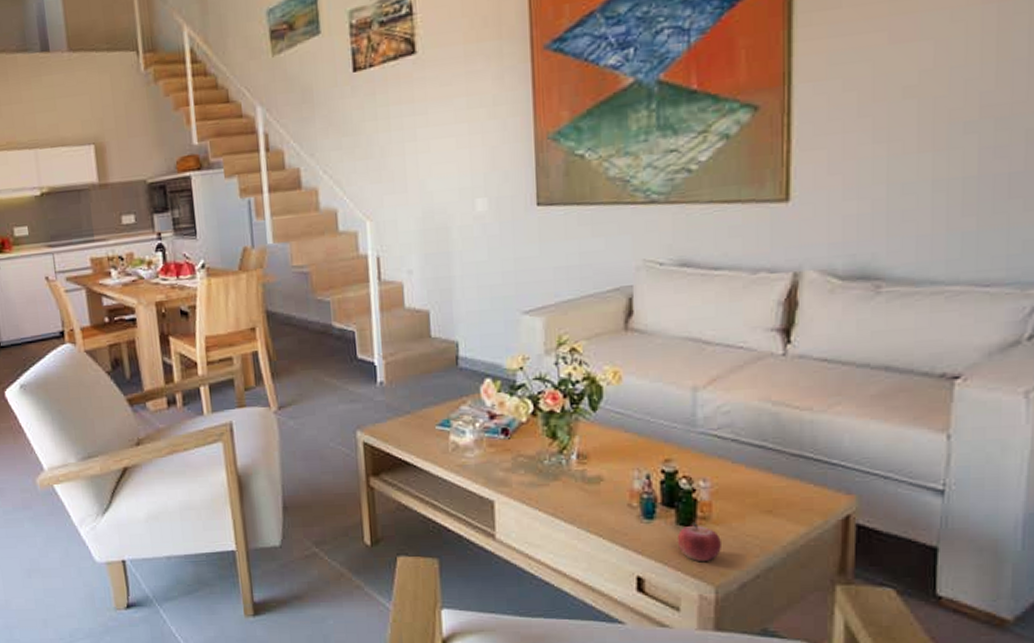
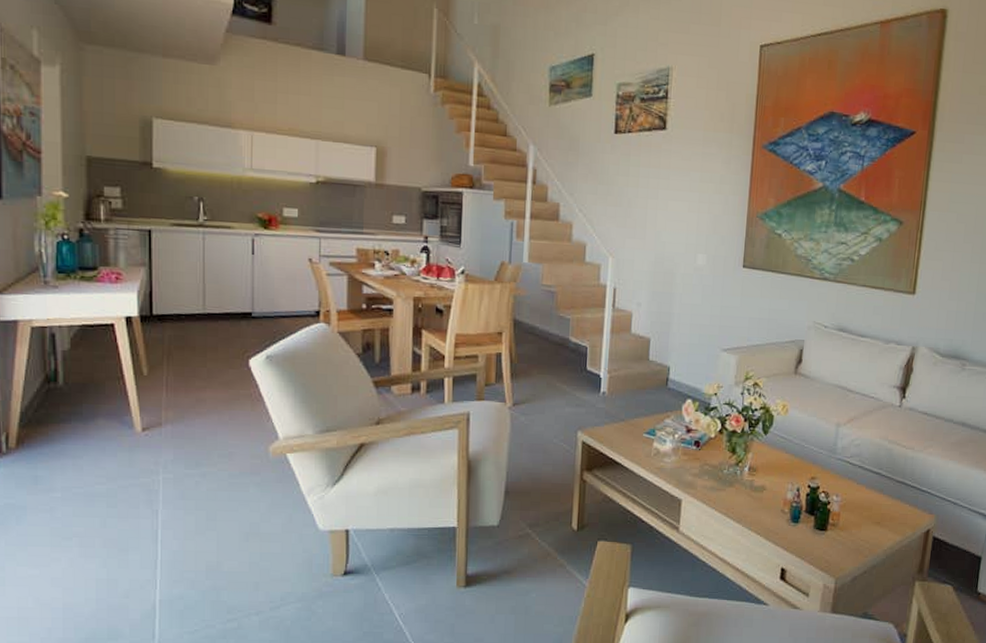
fruit: present [677,523,721,562] -> none [813,528,843,559]

